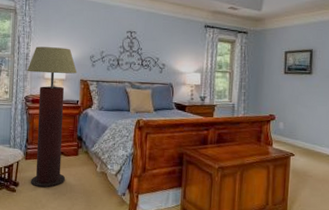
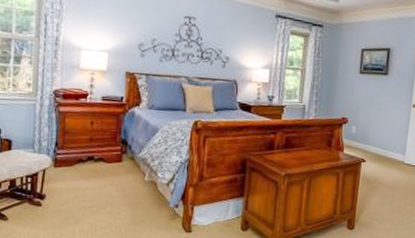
floor lamp: present [26,46,77,188] -> none [56,29,122,201]

